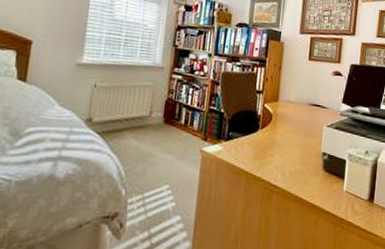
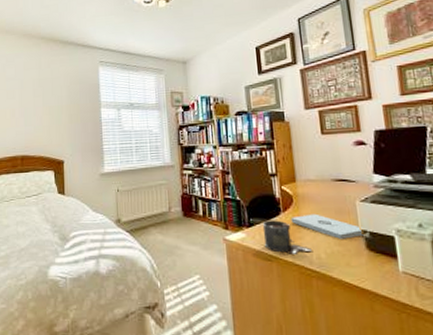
paint can: none [237,135,280,171] -> present [262,220,313,256]
notepad: none [266,133,325,159] -> present [290,213,365,239]

